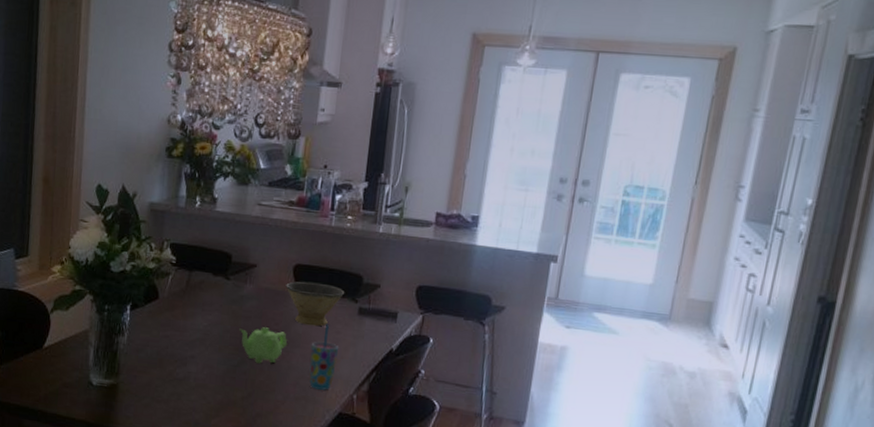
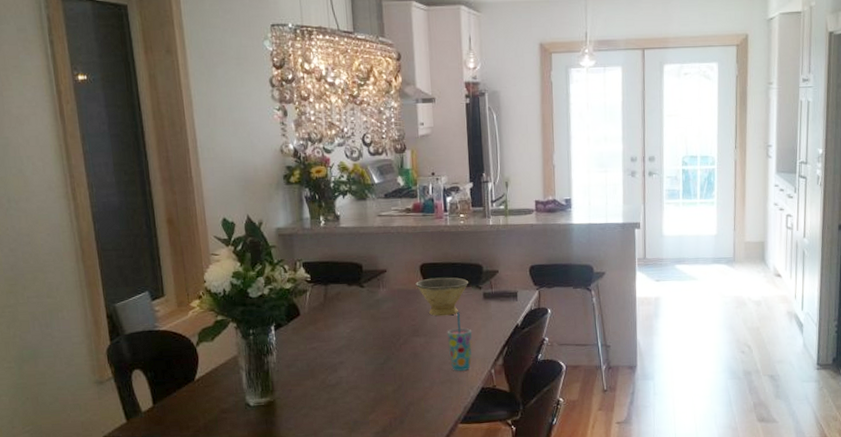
teapot: present [239,327,288,364] -> none [380,324,426,358]

